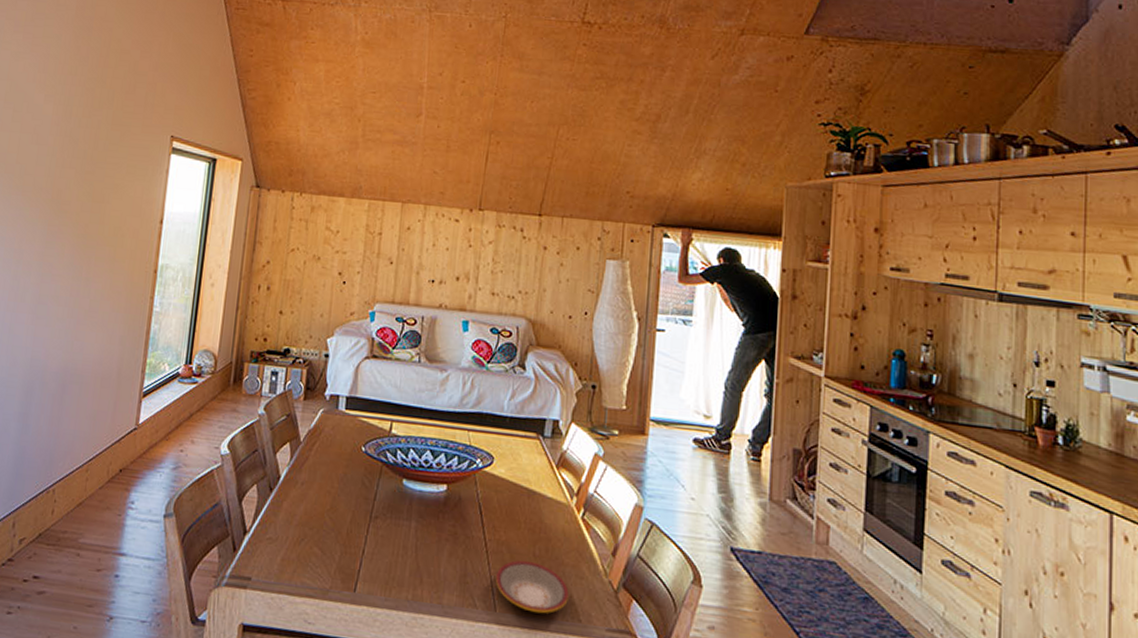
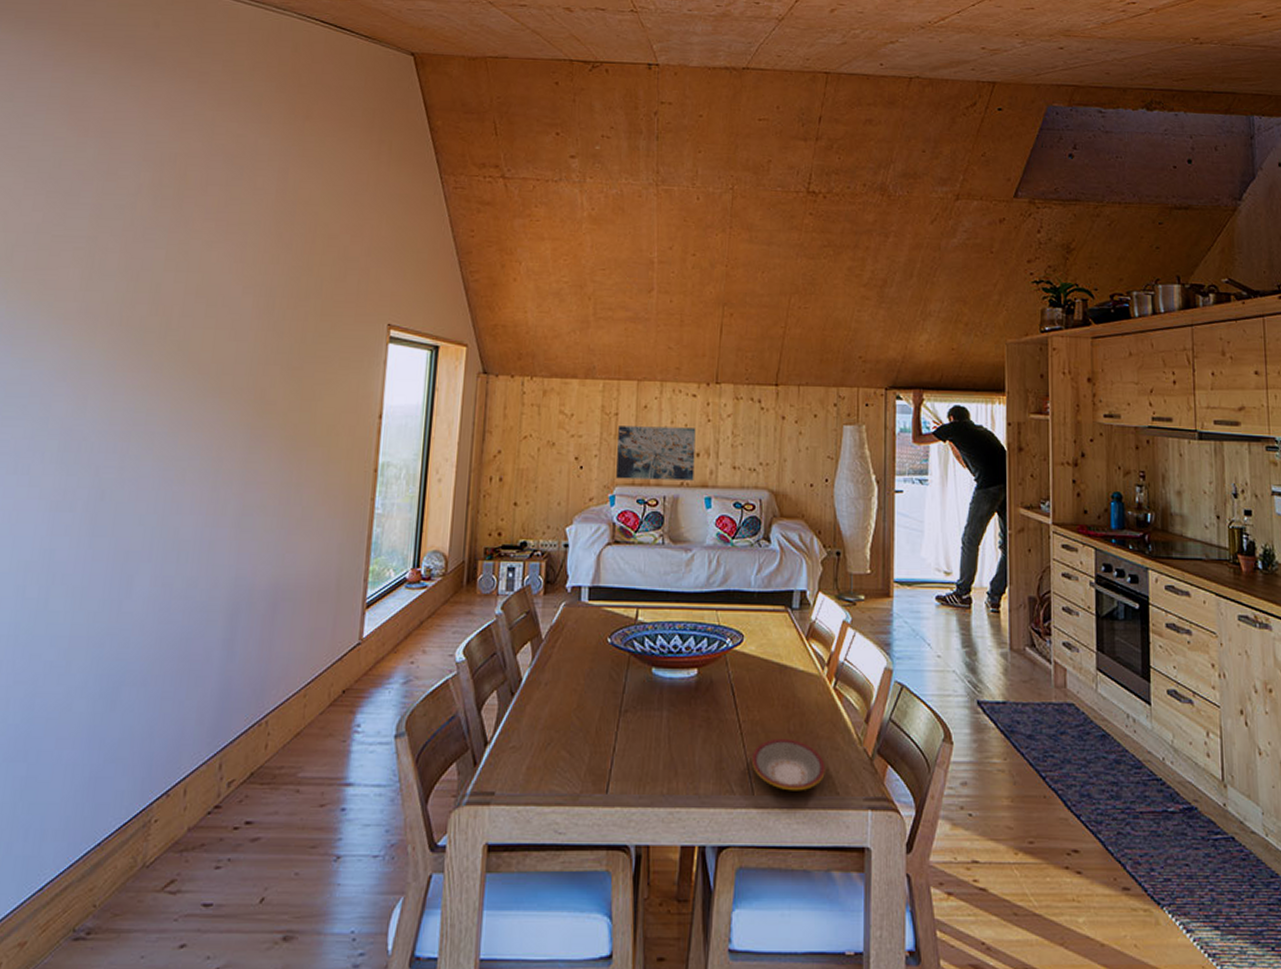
wall art: none [377,245,457,303] -> present [616,426,696,481]

